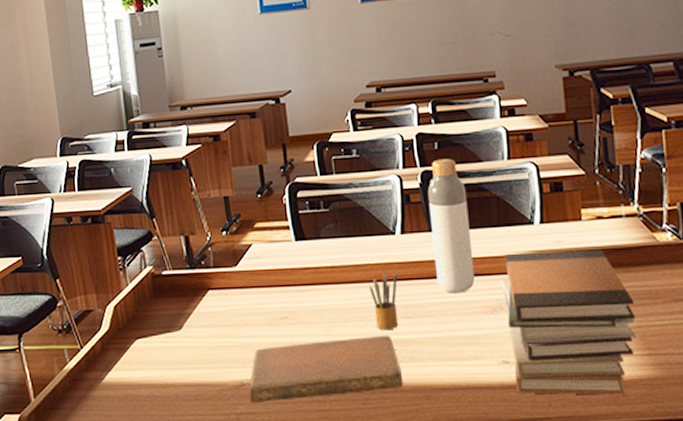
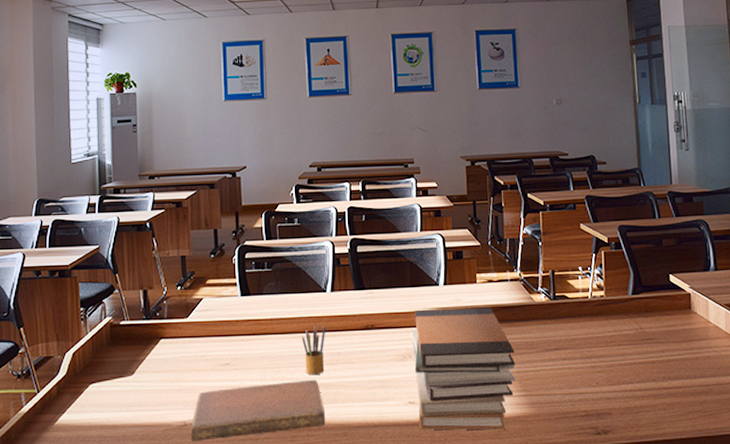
bottle: present [427,158,475,294] -> none [354,229,390,343]

